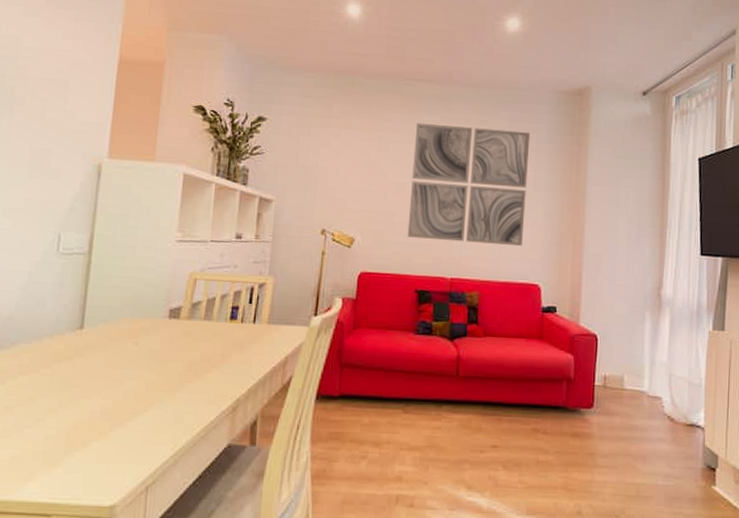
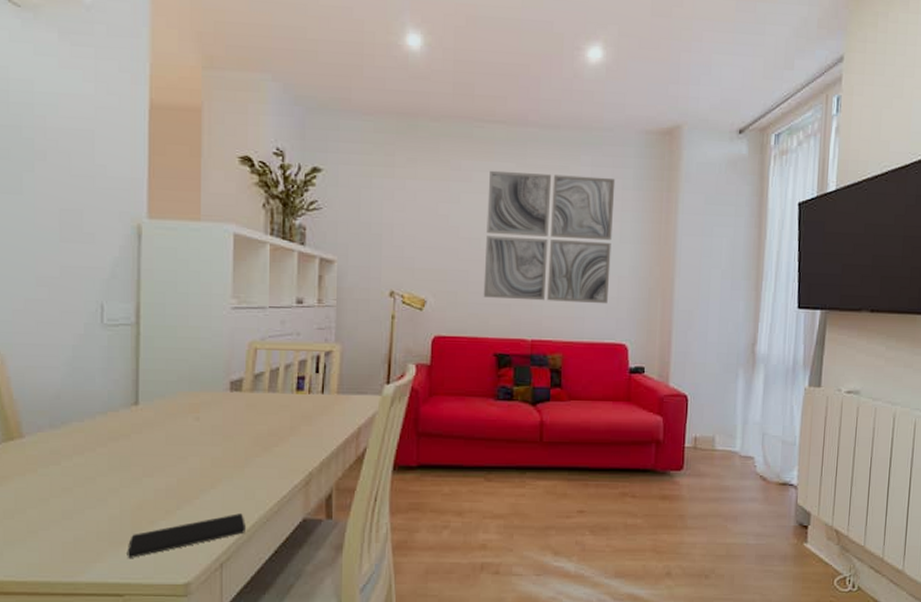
smartphone: none [58,437,173,478] -> present [127,513,245,558]

